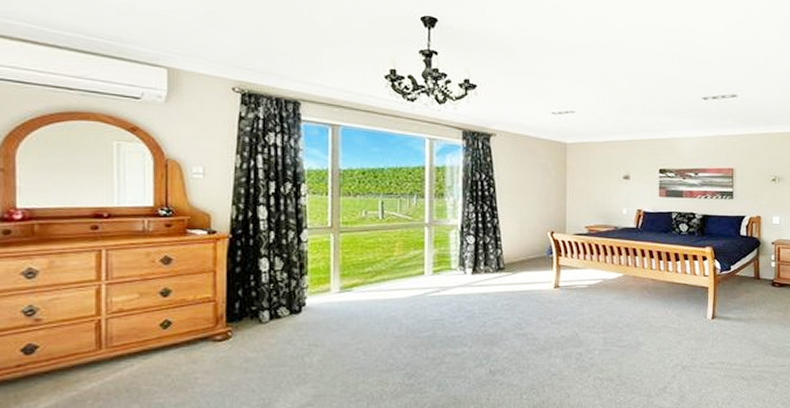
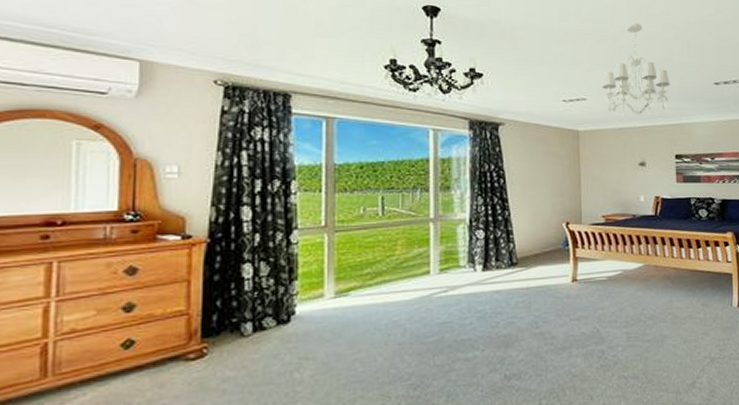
chandelier: none [590,35,658,131] -> present [601,23,670,117]

